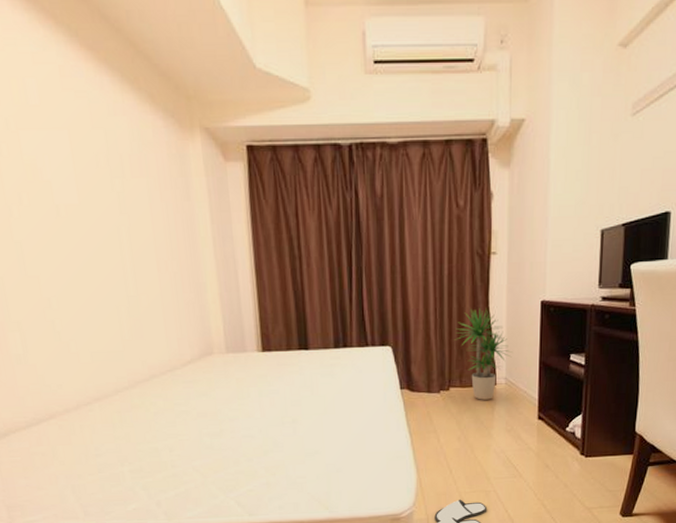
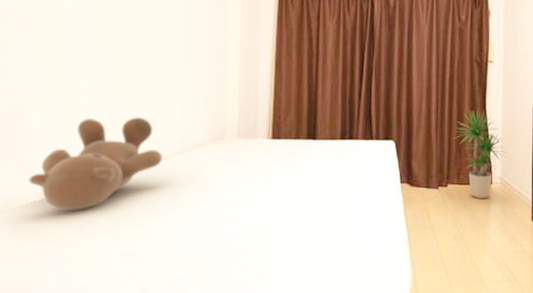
teddy bear: none [24,337,153,434] -> present [28,117,163,212]

